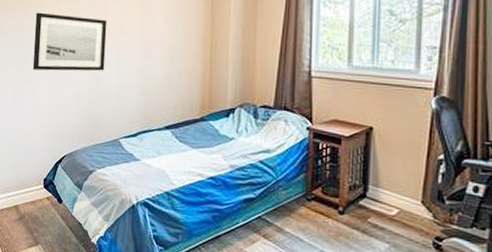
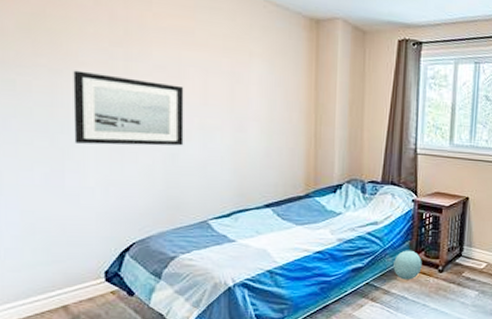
ball: none [287,183,319,219] -> present [393,250,422,280]

